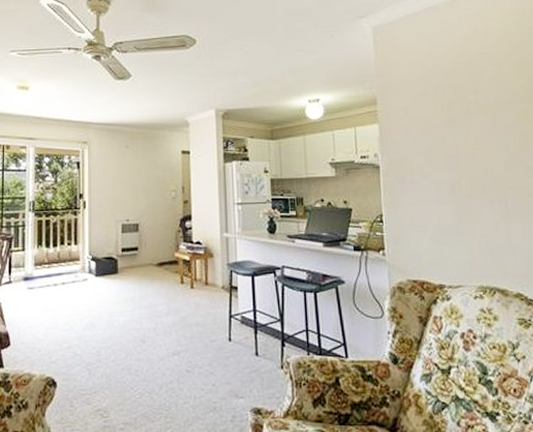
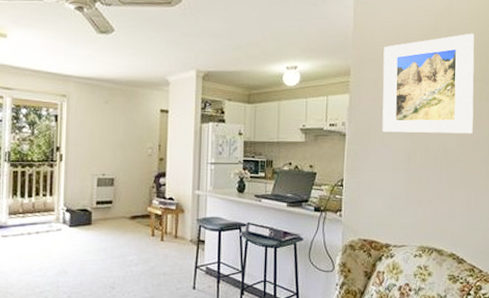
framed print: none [410,52,522,162] -> present [382,33,475,134]

